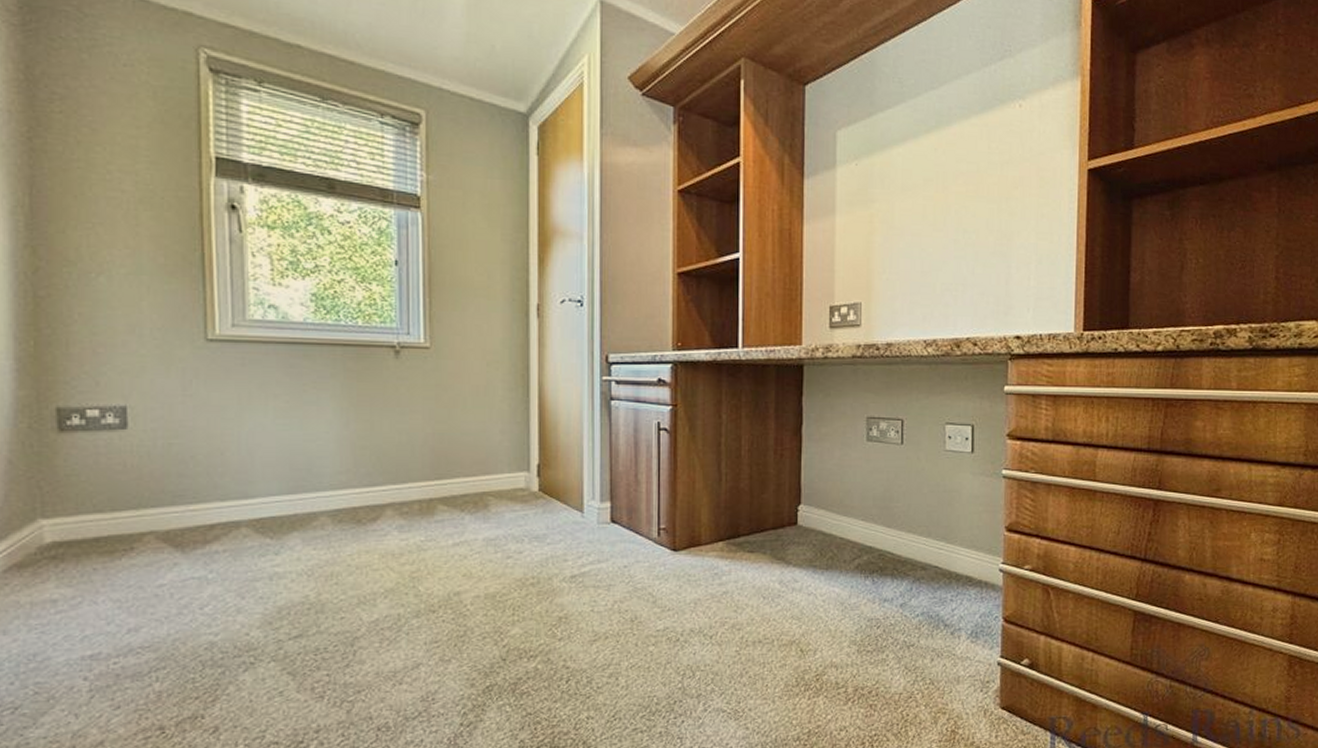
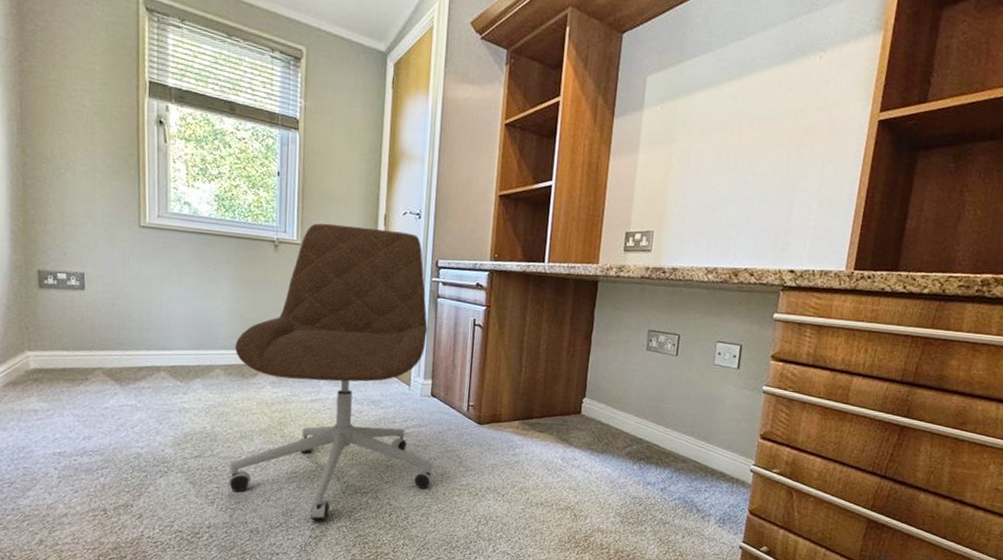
office chair: none [344,319,621,703] -> present [228,223,433,521]

